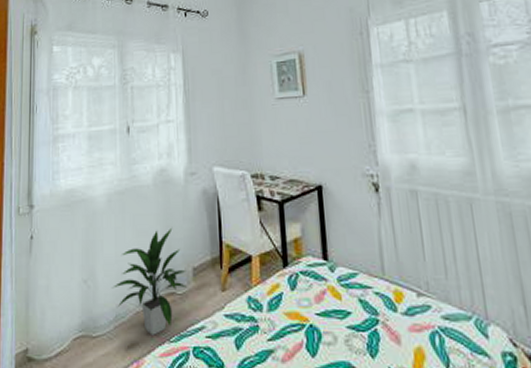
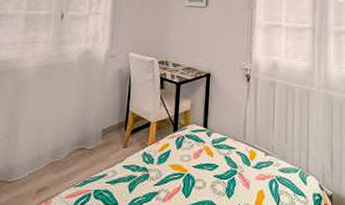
indoor plant: present [112,227,187,336] -> none [31,97,97,181]

